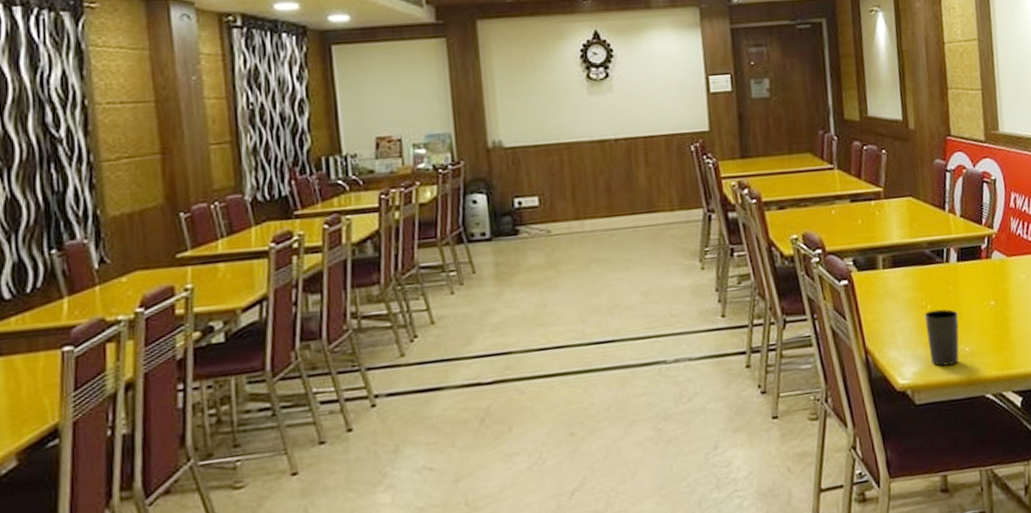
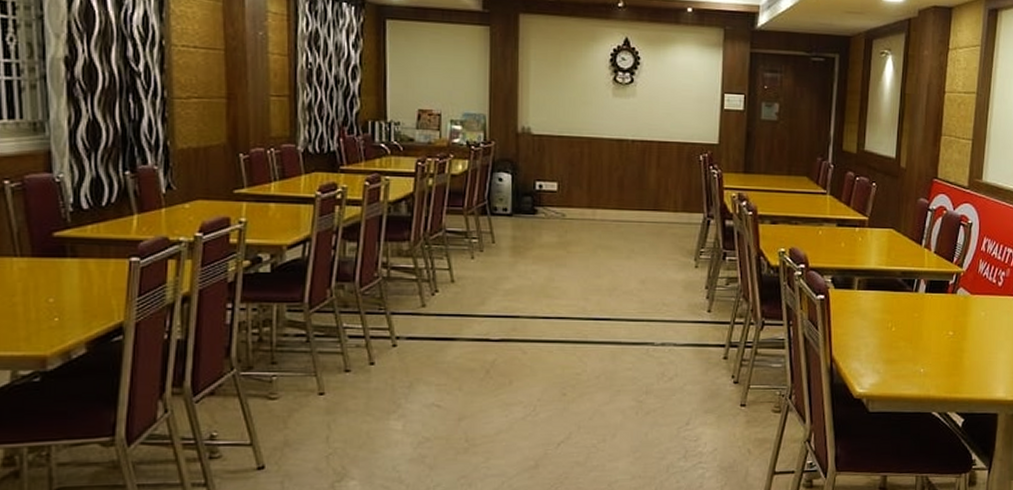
cup: present [924,309,960,366] -> none [888,332,918,382]

